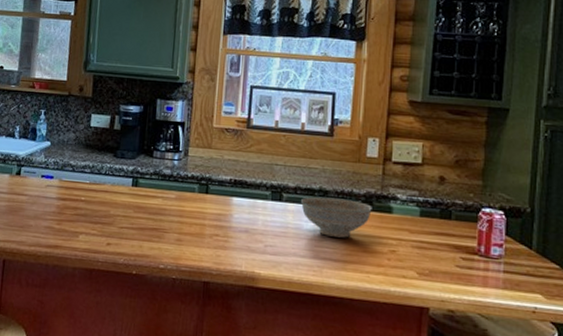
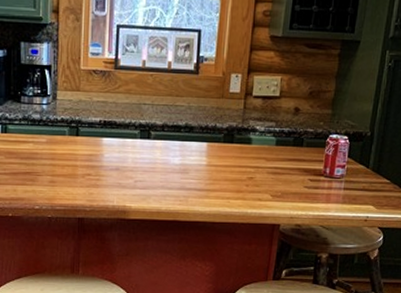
decorative bowl: present [300,197,372,238] -> none [167,132,234,169]

